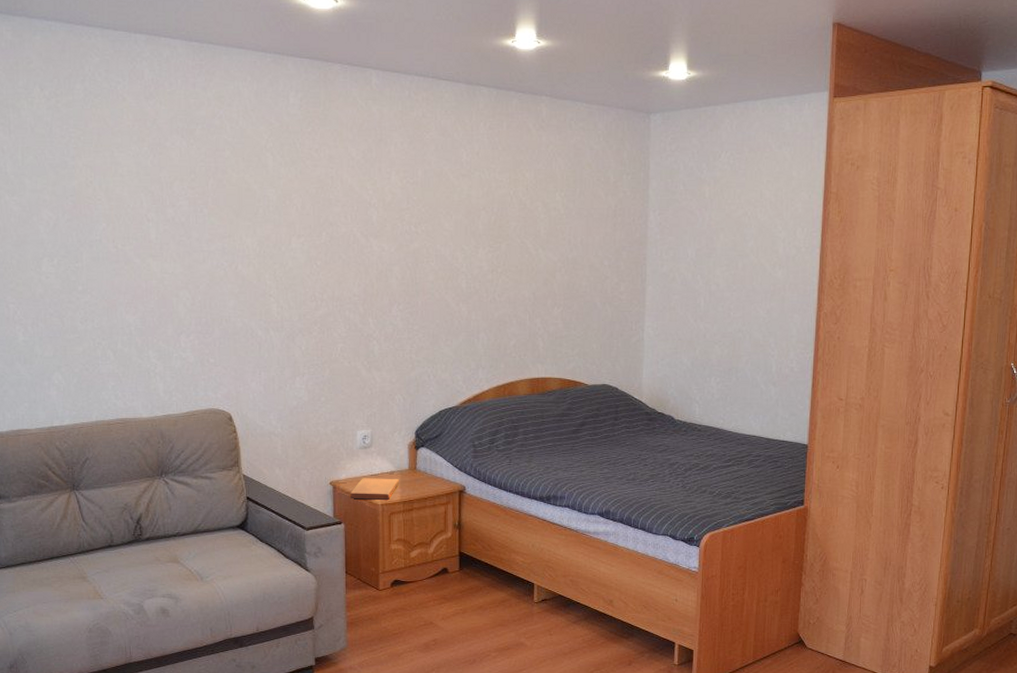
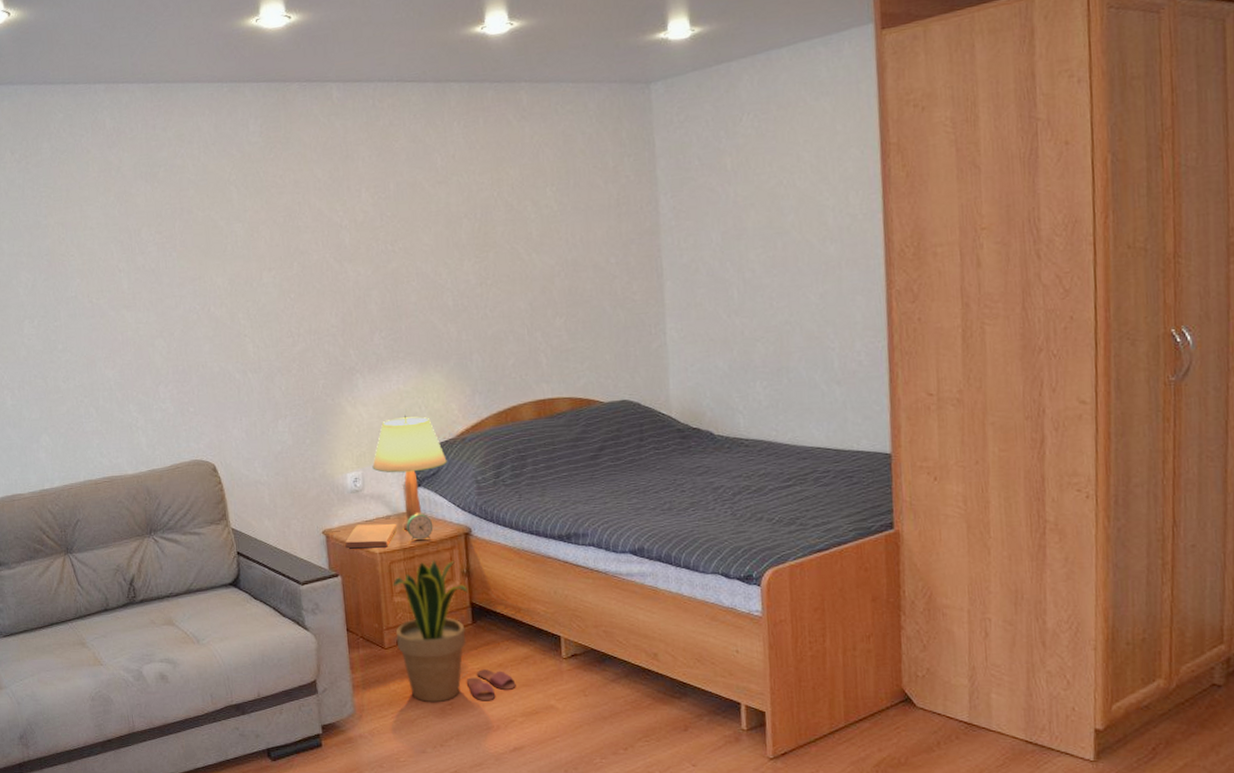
table lamp: none [381,382,449,485] -> present [372,415,447,530]
potted plant: none [391,512,457,638] -> present [392,559,467,702]
alarm clock: none [408,470,432,495] -> present [406,513,434,541]
slippers: none [449,610,493,638] -> present [466,669,516,701]

